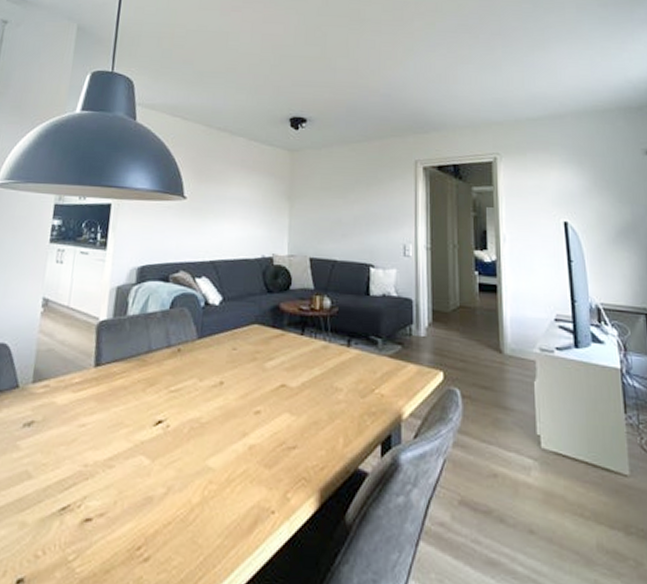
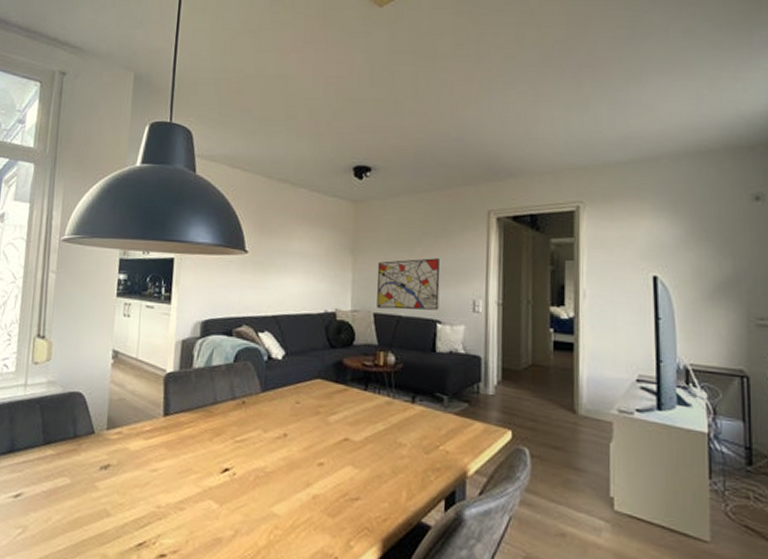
wall art: none [312,204,373,255] -> present [377,258,440,311]

